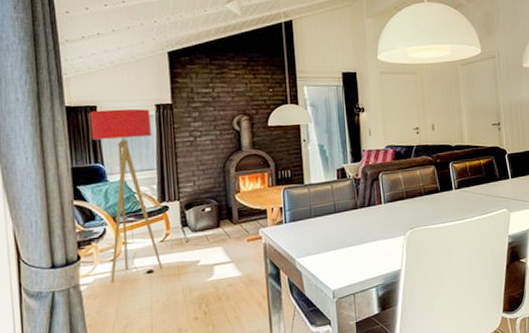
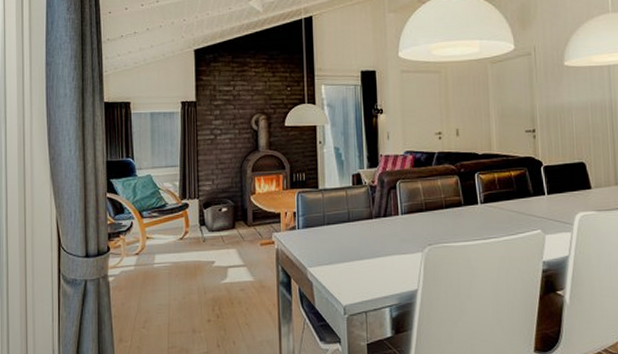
floor lamp: present [89,109,163,283] -> none [124,105,181,277]

